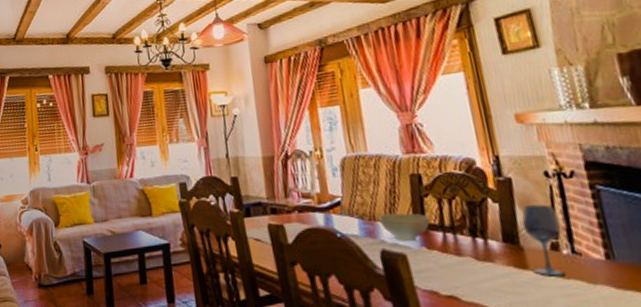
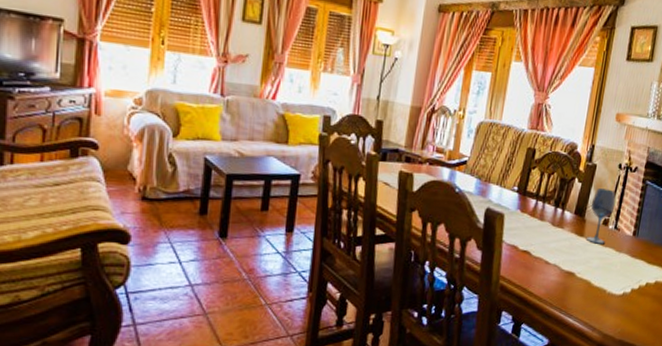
bowl: present [377,213,431,241] -> none [491,178,531,204]

